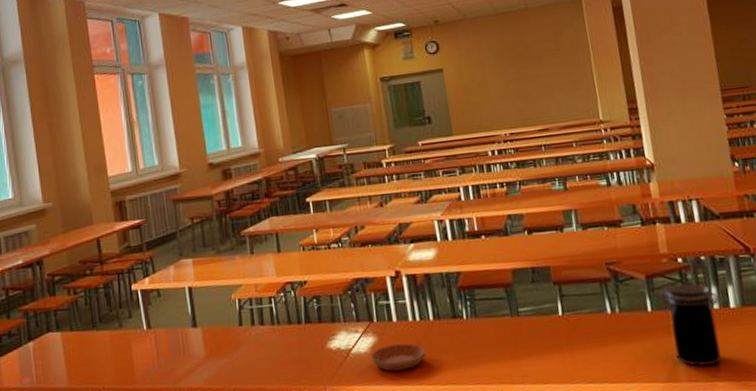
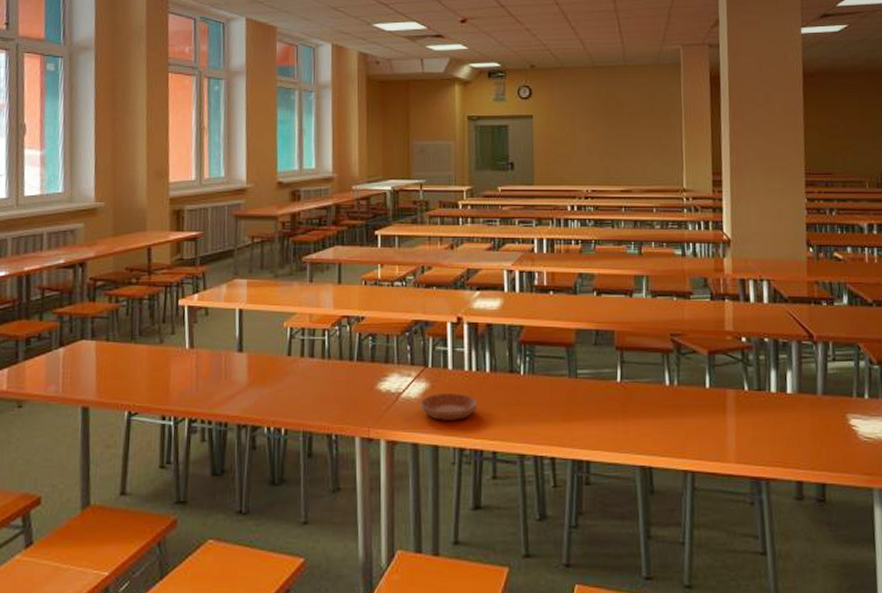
jar: present [660,283,722,367] -> none [720,363,777,450]

